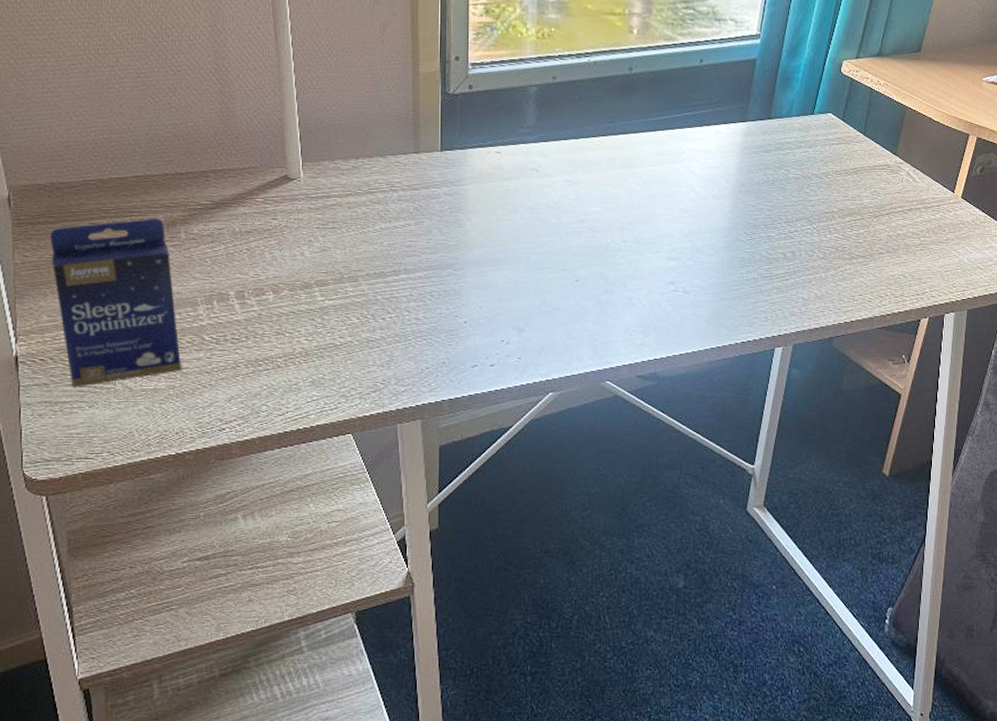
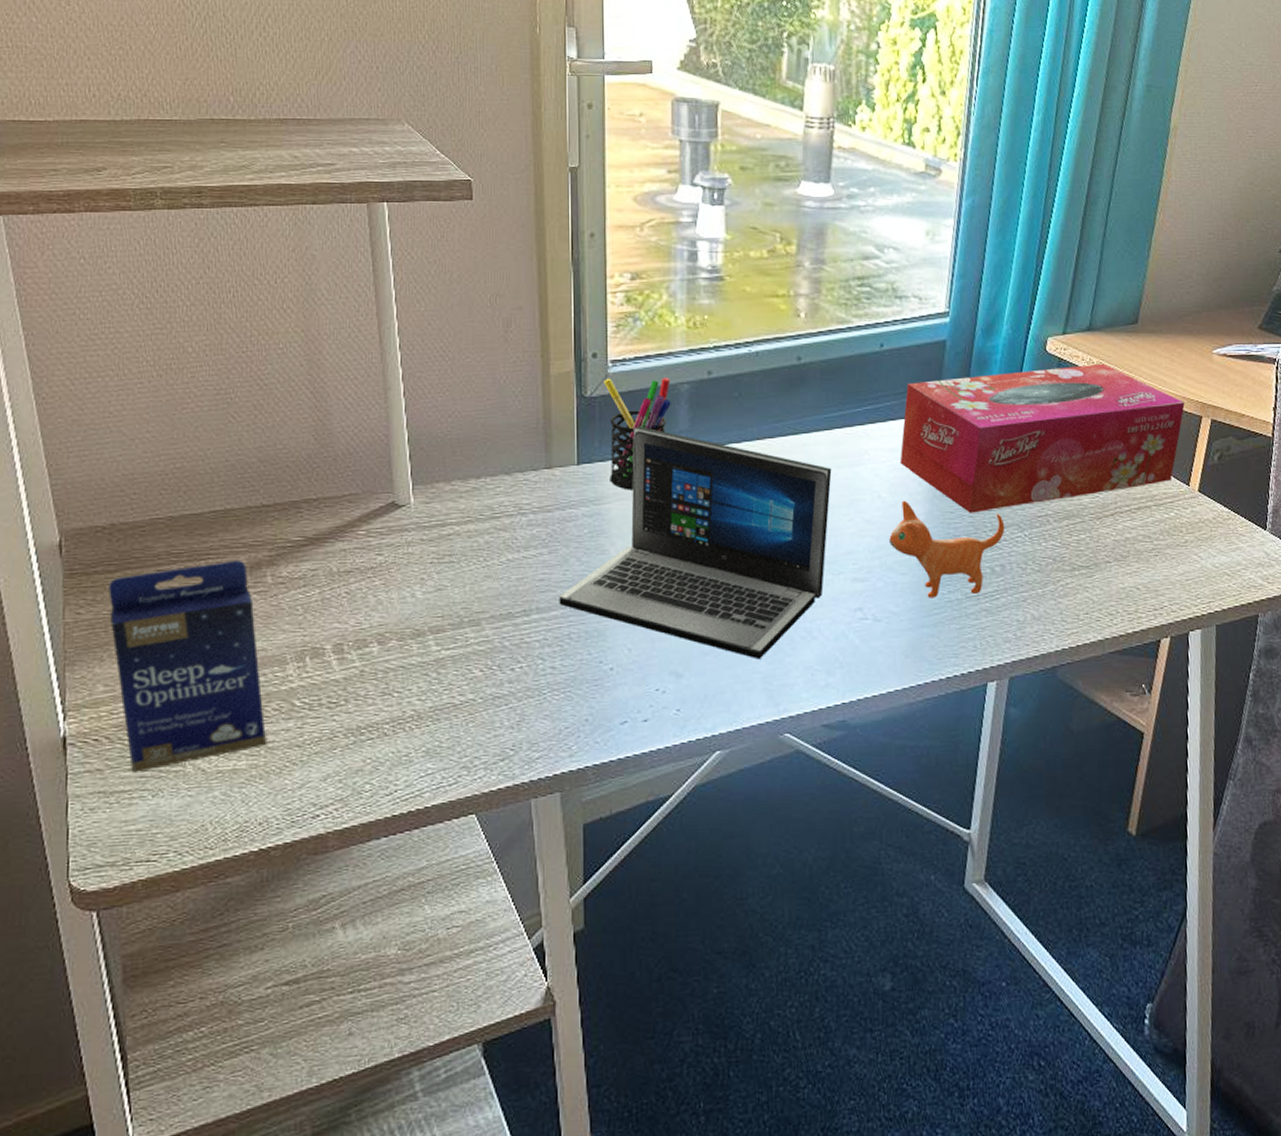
laptop: none [423,120,797,320] -> present [559,426,1005,660]
pen holder: none [464,78,521,175] -> present [604,377,671,490]
tissue box: none [712,85,955,207] -> present [899,363,1185,513]

